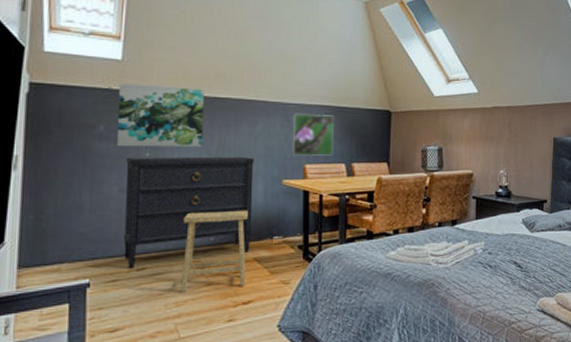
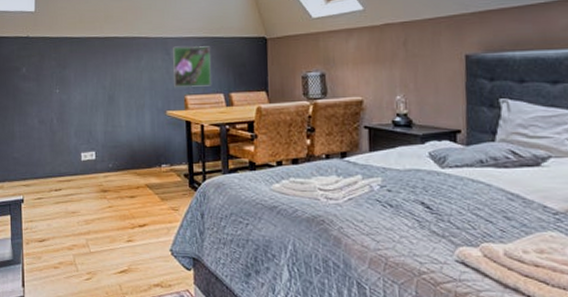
wall art: present [117,83,205,148] -> none [34,30,99,85]
dresser: present [123,156,254,269] -> none [43,90,143,189]
stool: present [181,210,248,293] -> none [87,139,140,212]

